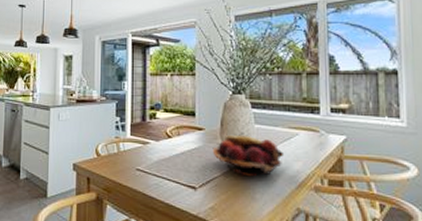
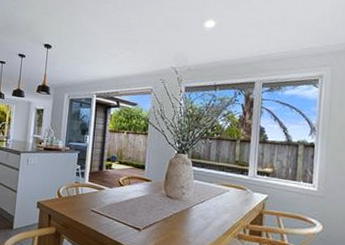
fruit basket: present [212,134,283,177] -> none [156,187,215,223]

